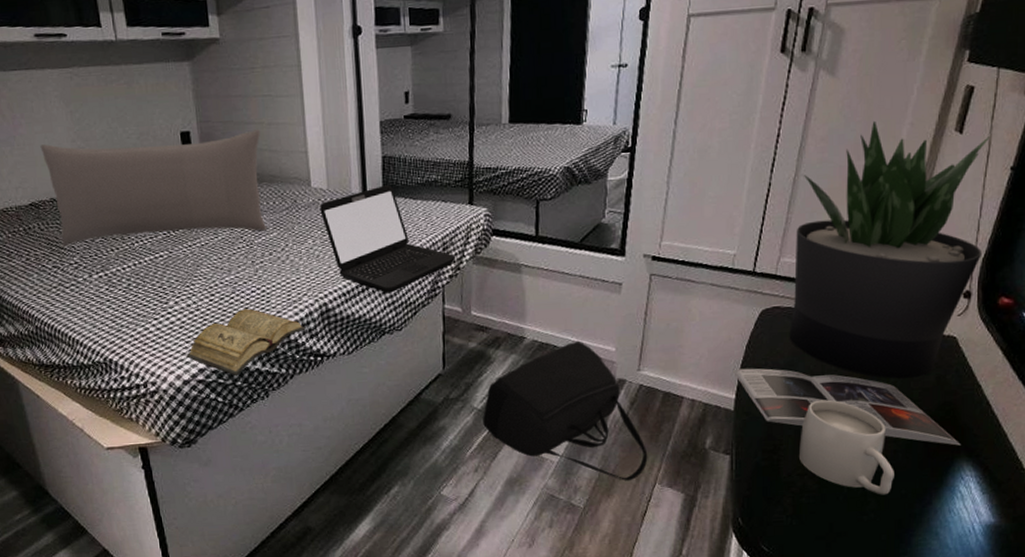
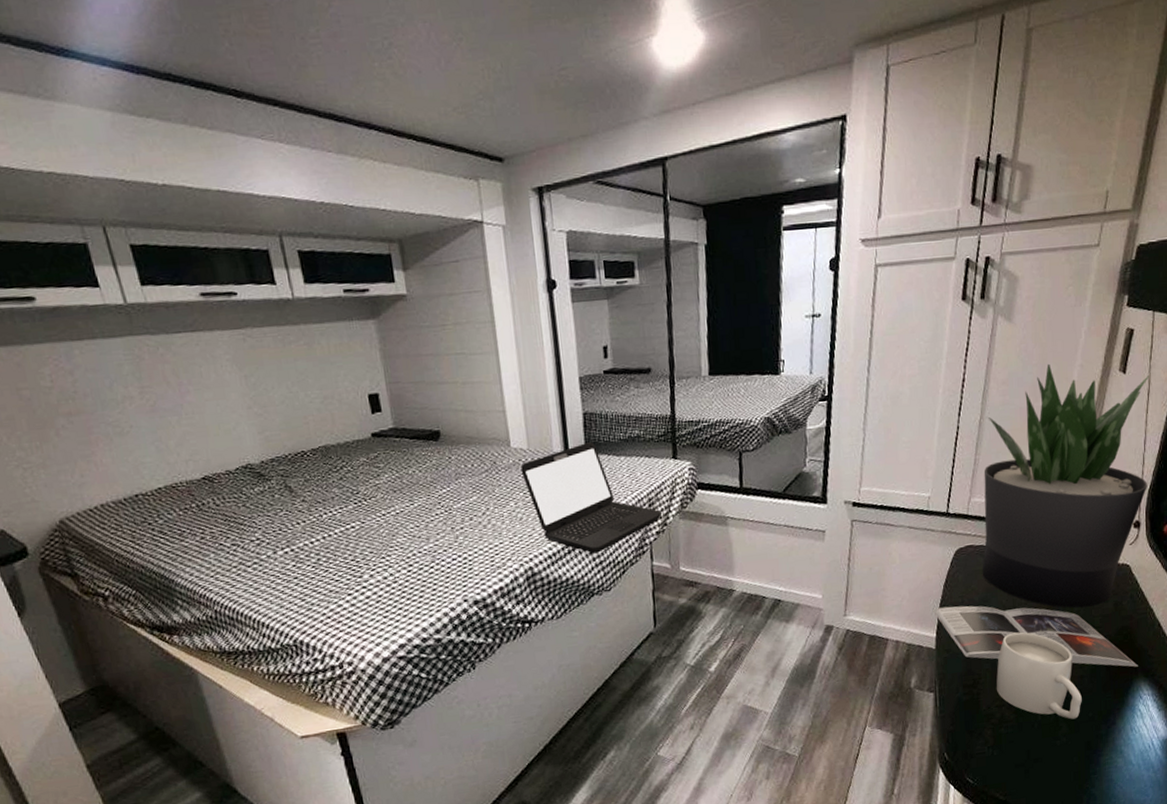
pillow: present [40,129,268,247] -> none [212,389,467,522]
diary: present [186,308,306,376] -> none [384,577,512,650]
duffel bag: present [483,340,648,481] -> none [696,590,858,726]

